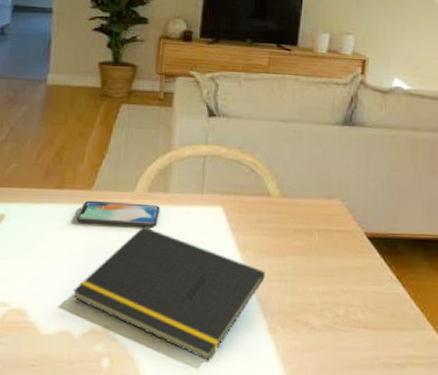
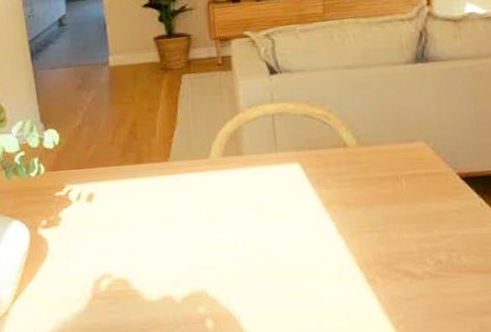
notepad: present [73,227,265,361] -> none [168,191,355,316]
smartphone: present [76,200,160,227] -> none [159,168,238,194]

